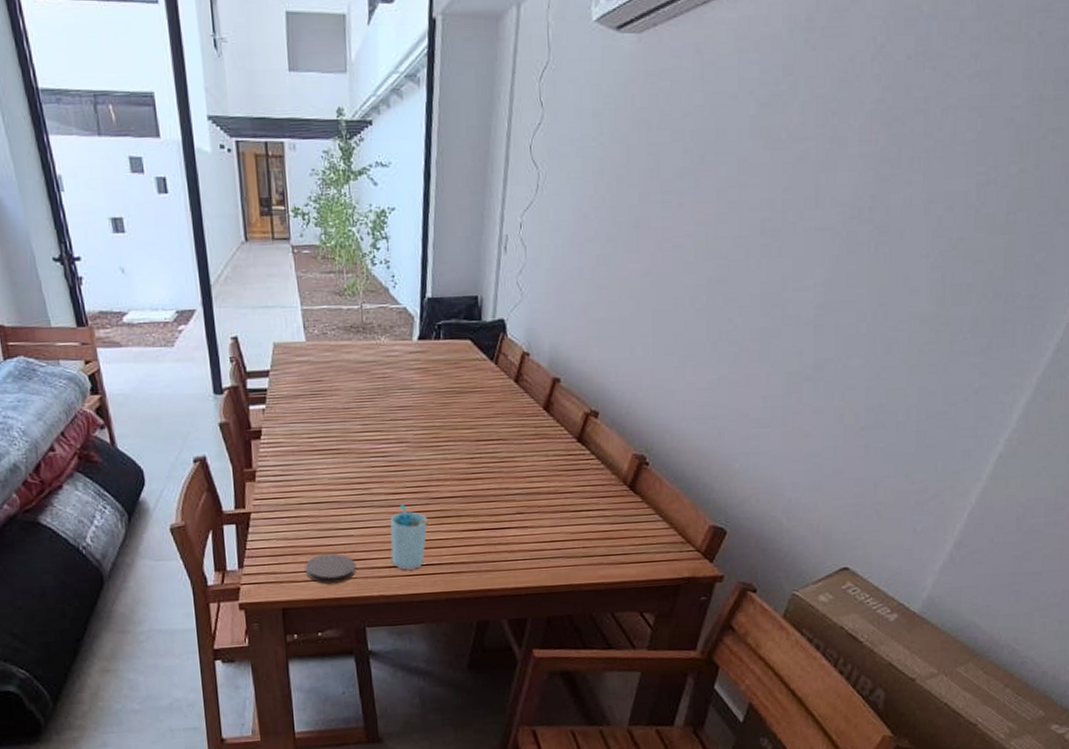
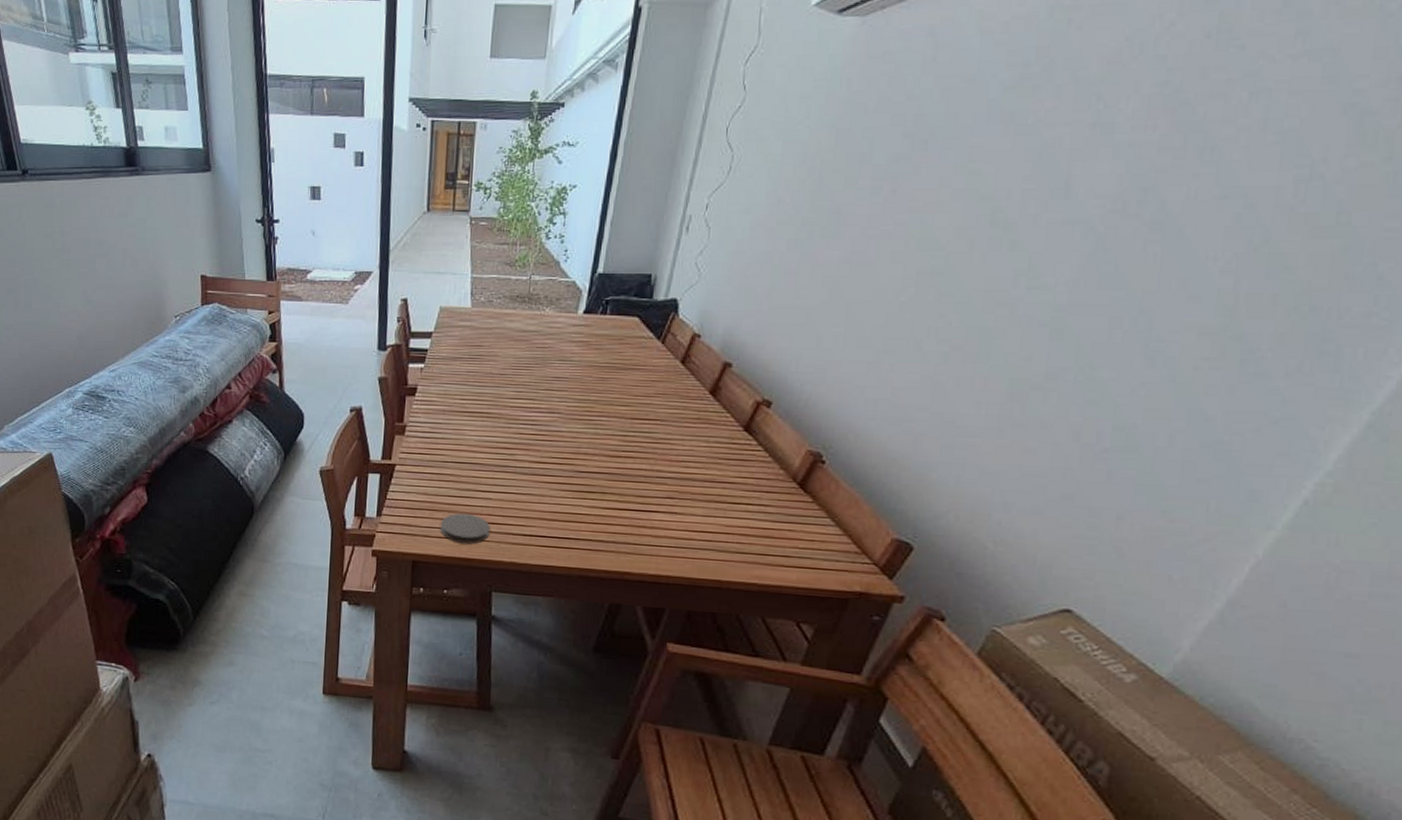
cup: present [390,504,429,571] -> none [527,473,571,542]

